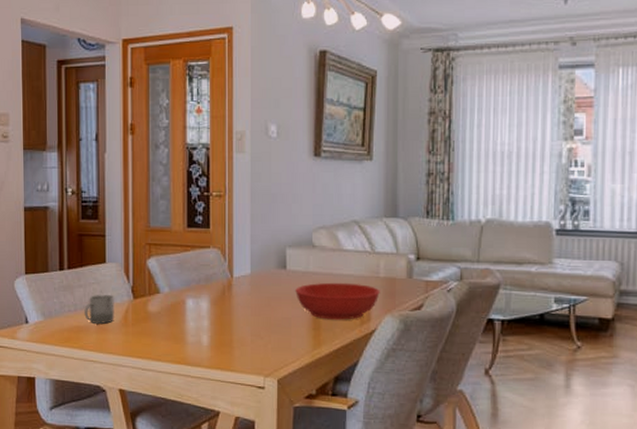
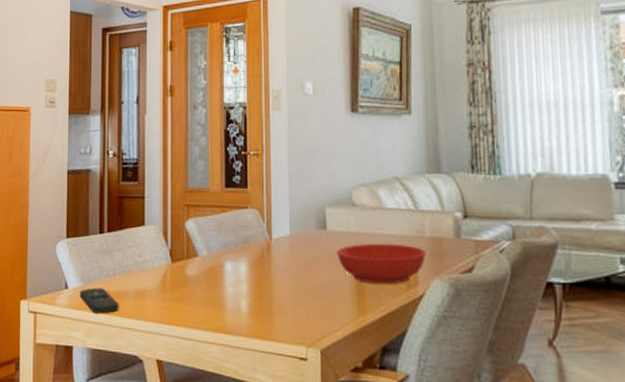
remote control: none [40,322,81,347] -> present [79,288,119,314]
cup: present [84,295,114,324] -> none [123,259,153,289]

